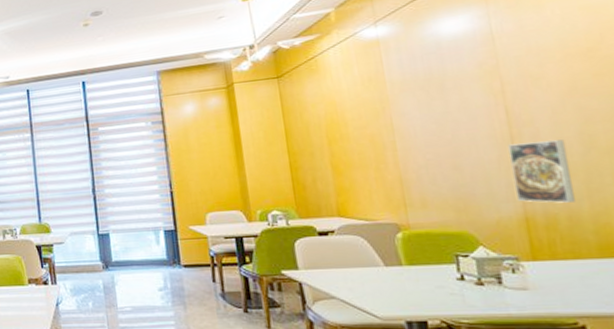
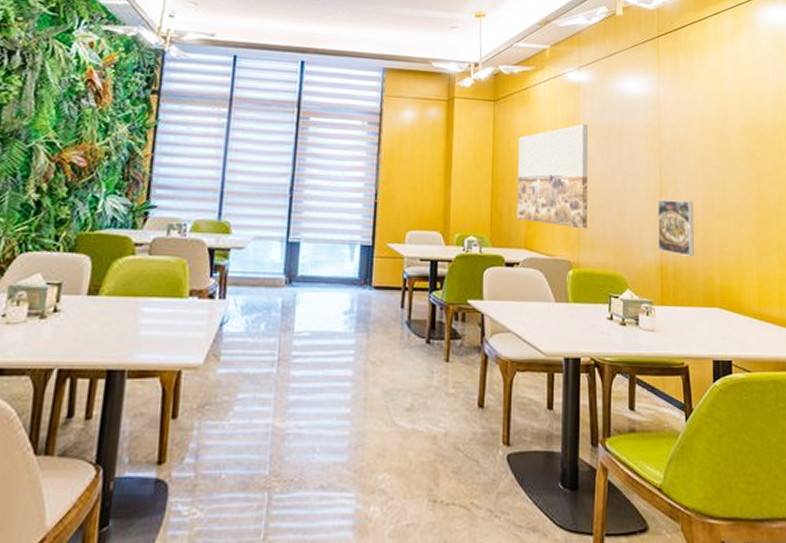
wall art: none [313,79,414,190] -> present [516,124,589,229]

